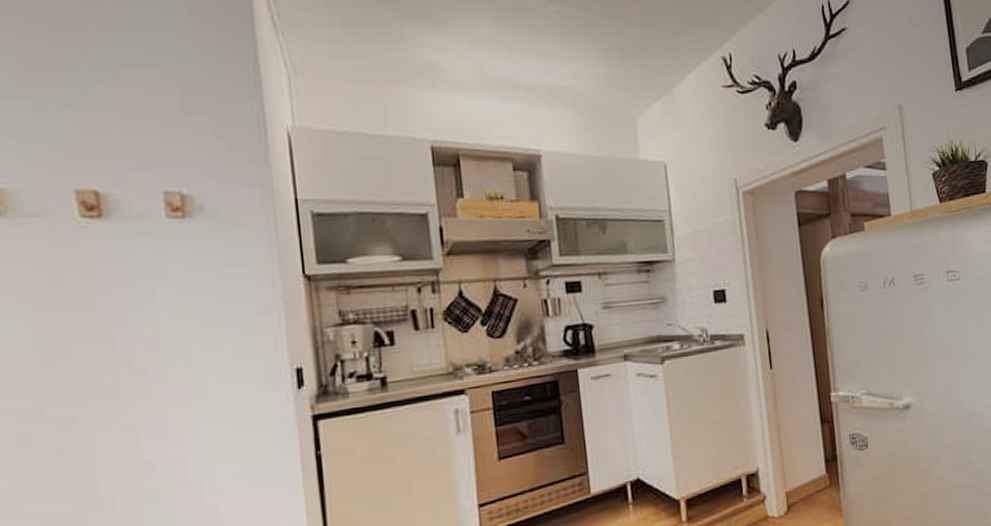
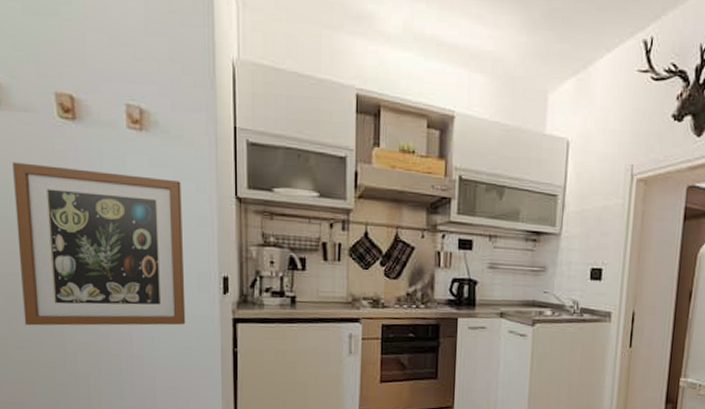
wall art: none [23,267,254,471] -> present [13,162,186,326]

